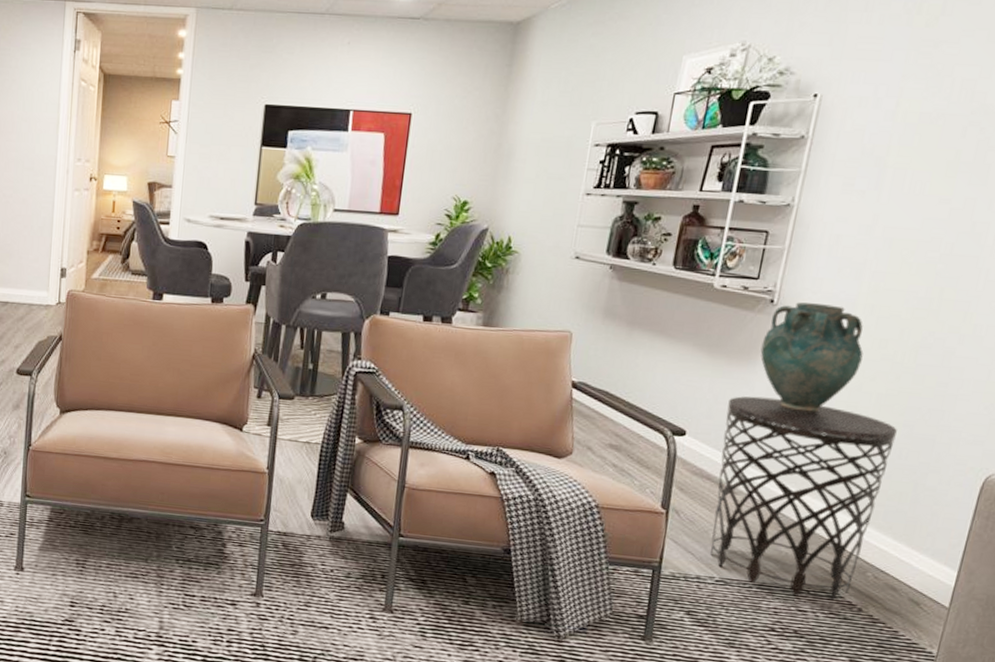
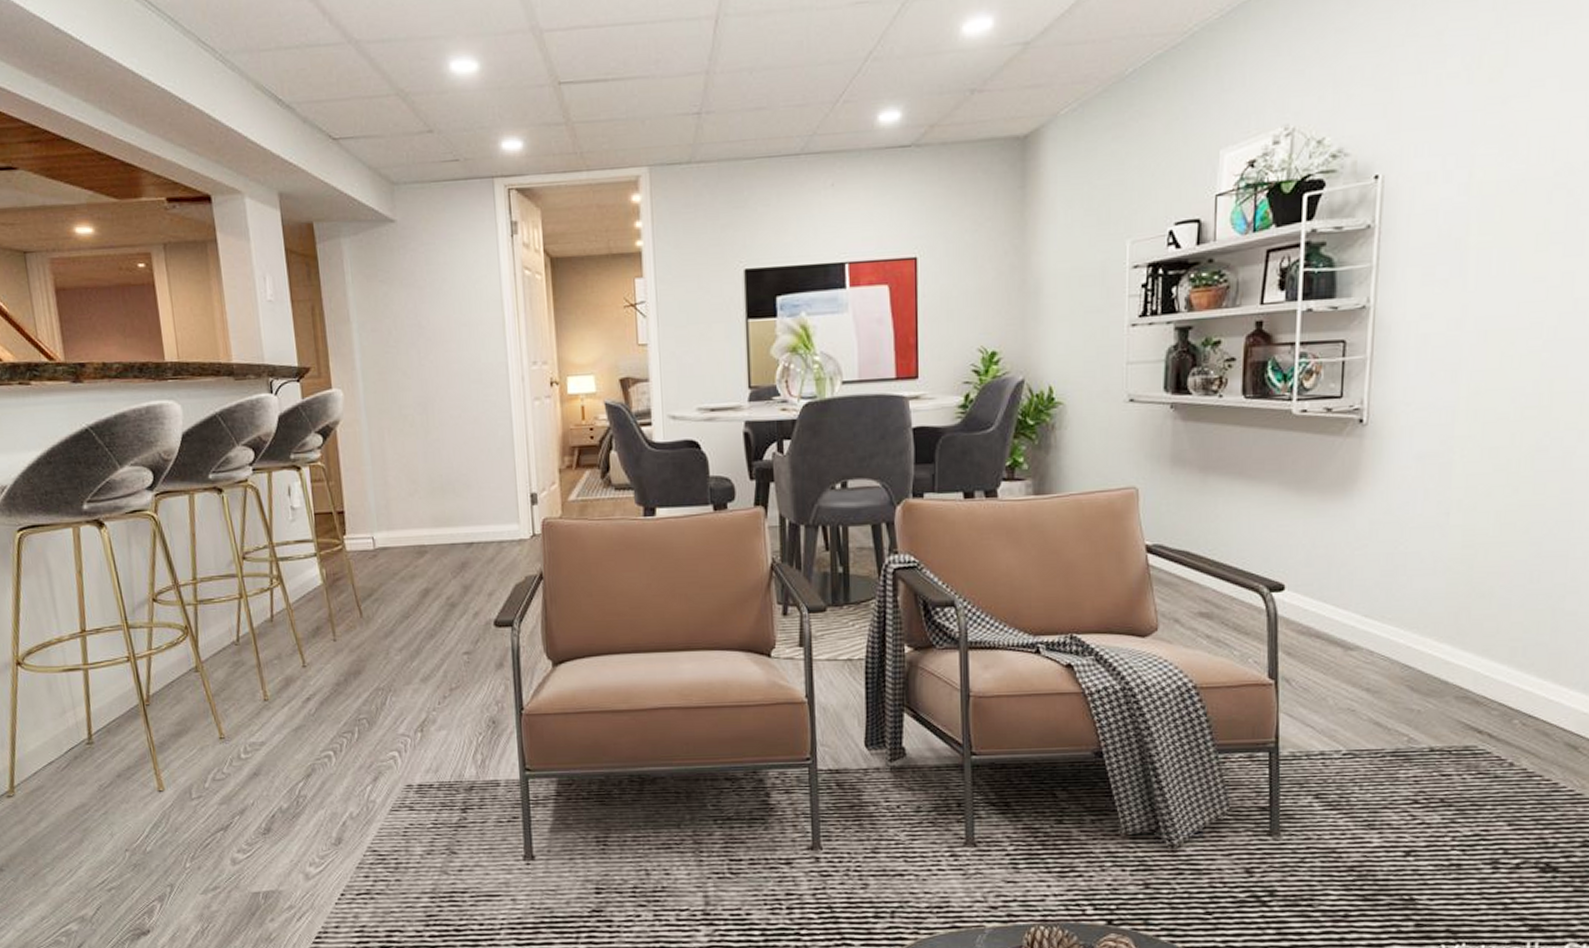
side table: present [710,396,897,601] -> none [1328,532,1524,759]
vase: present [760,302,864,413] -> none [1356,416,1473,544]

